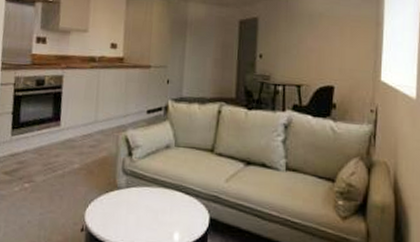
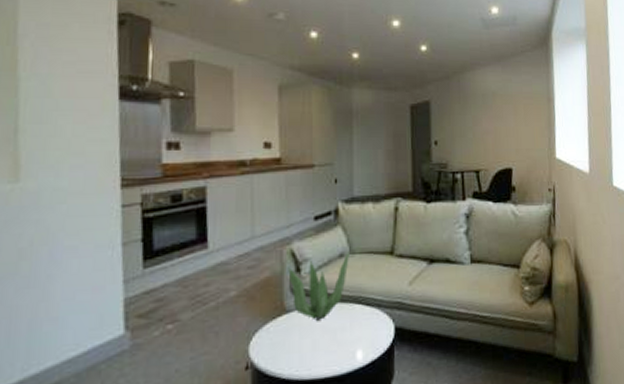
plant: none [121,144,175,201] -> present [288,251,349,322]

